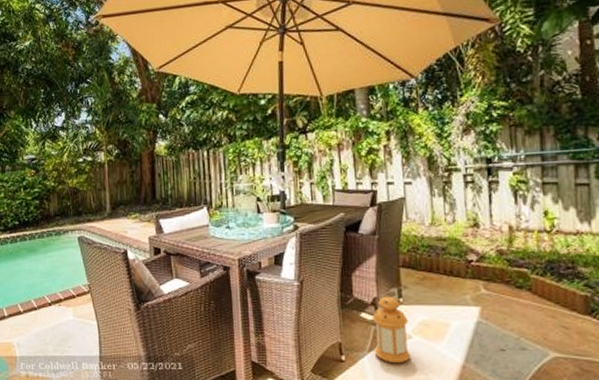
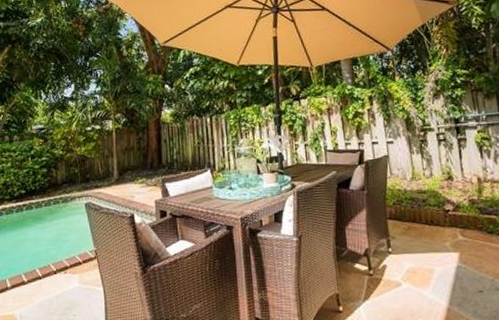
lantern: present [372,296,411,364] -> none [365,246,402,311]

